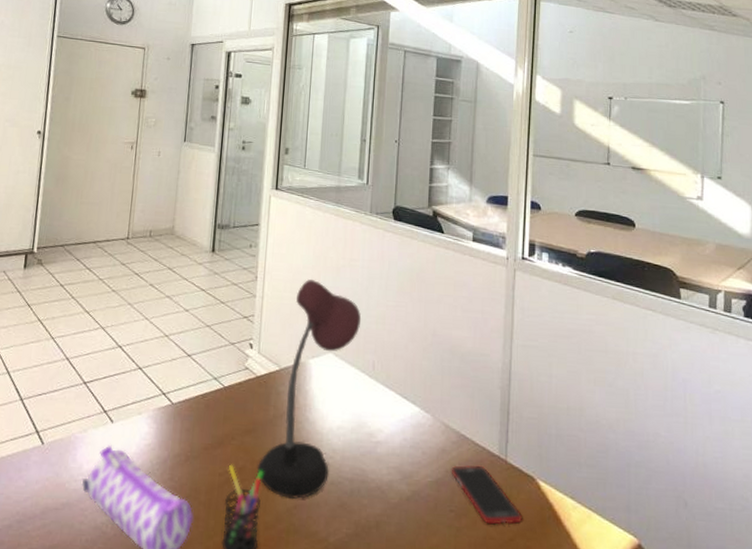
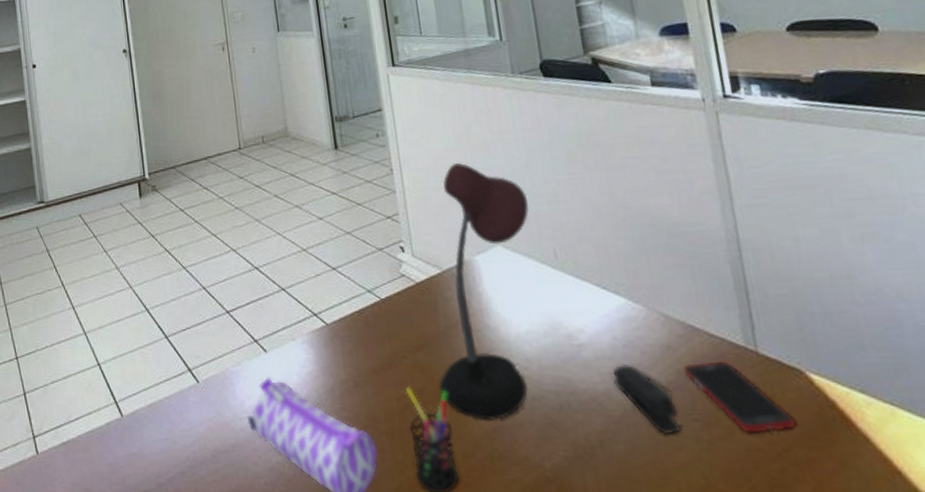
stapler: none [397,461,440,521] -> present [613,364,681,434]

